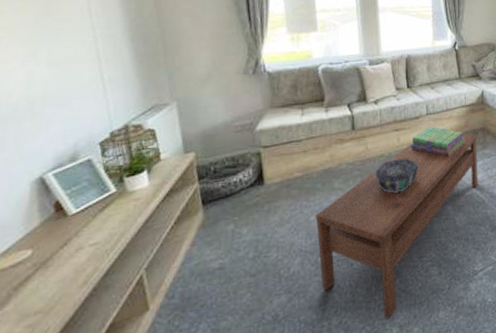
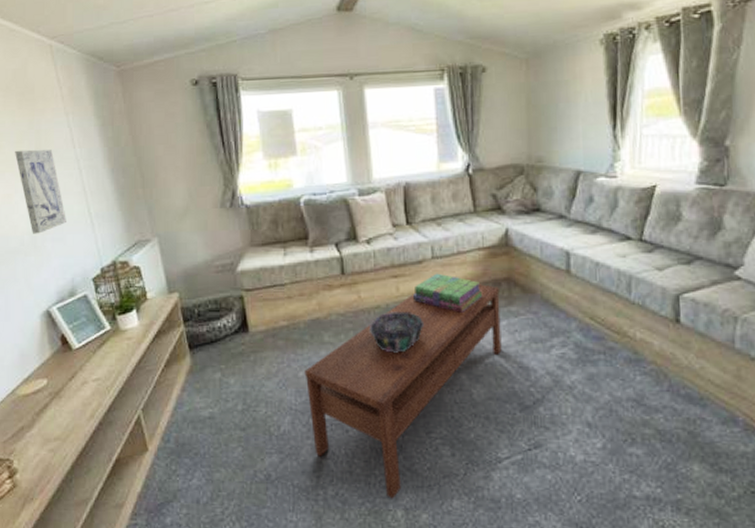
wall art: none [17,17,74,100] -> present [15,149,66,234]

